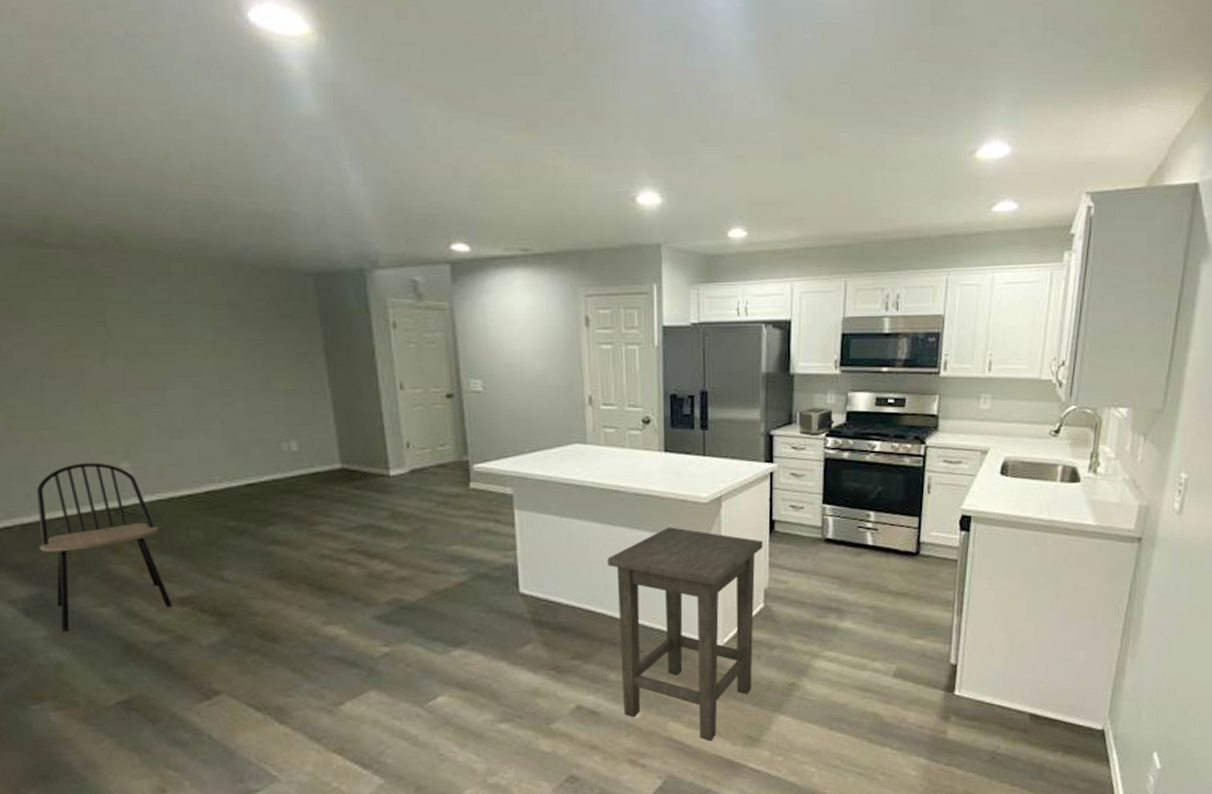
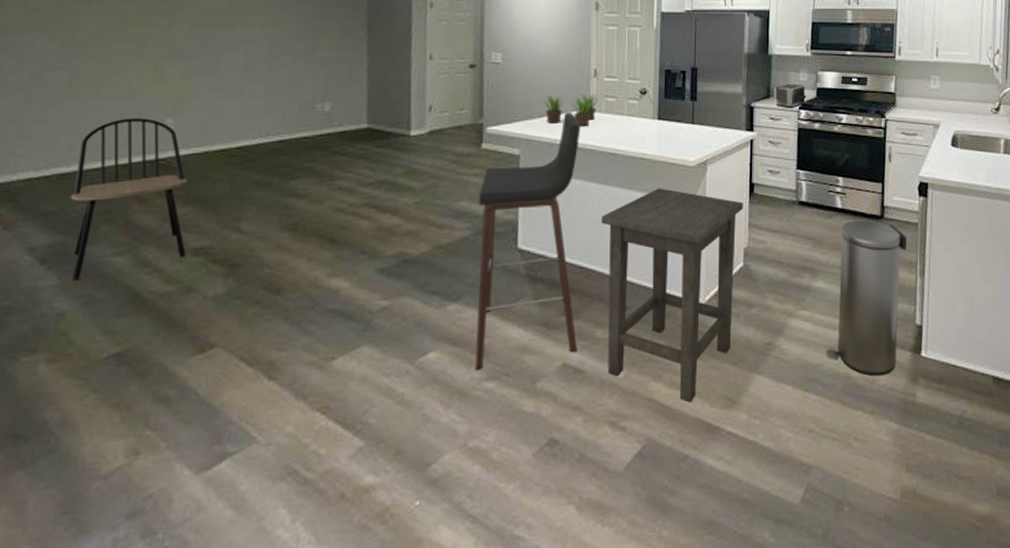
bar stool: none [472,446,591,713] -> present [475,113,581,371]
plant: none [532,424,596,462] -> present [542,93,598,127]
pedal bin: none [852,557,945,715] -> present [825,220,907,377]

